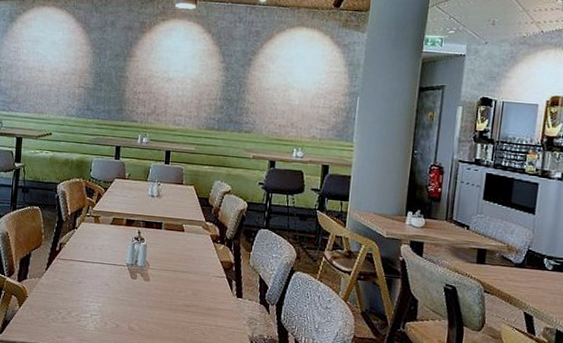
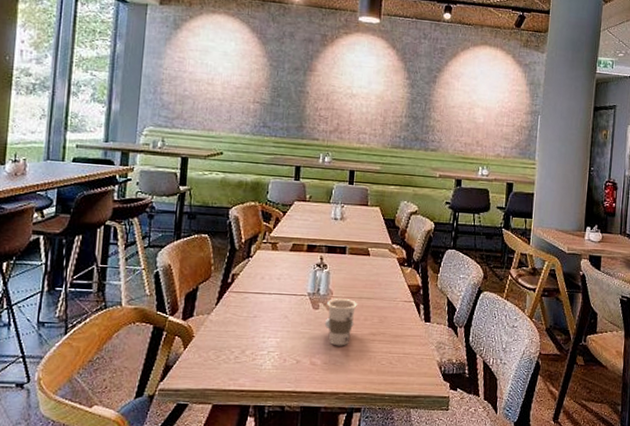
cup: none [141,270,172,315] -> present [324,299,357,346]

